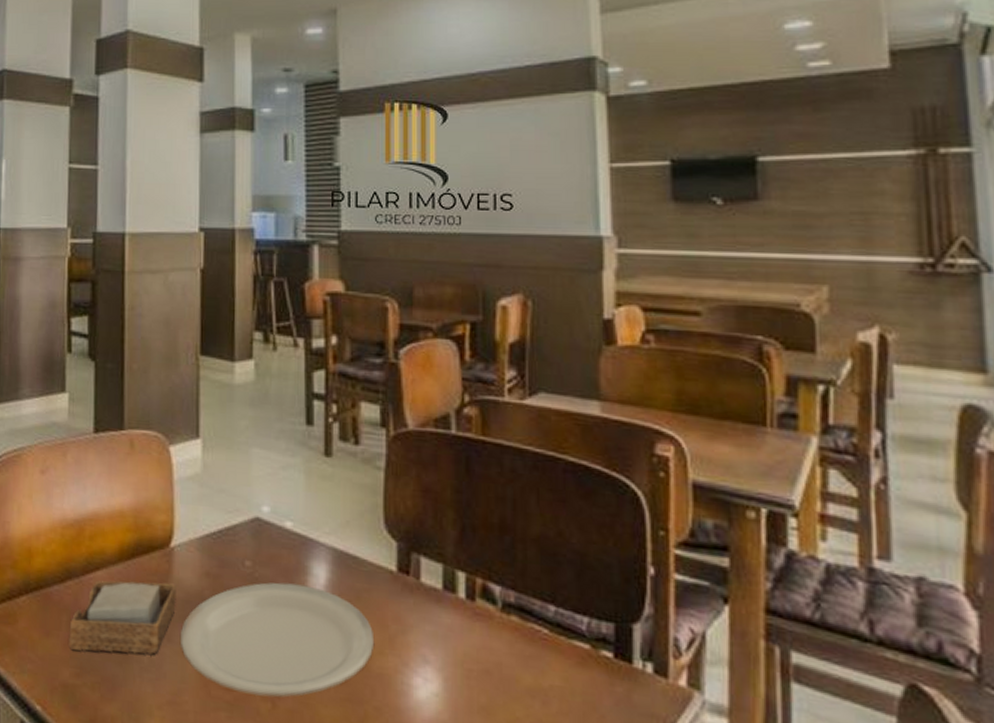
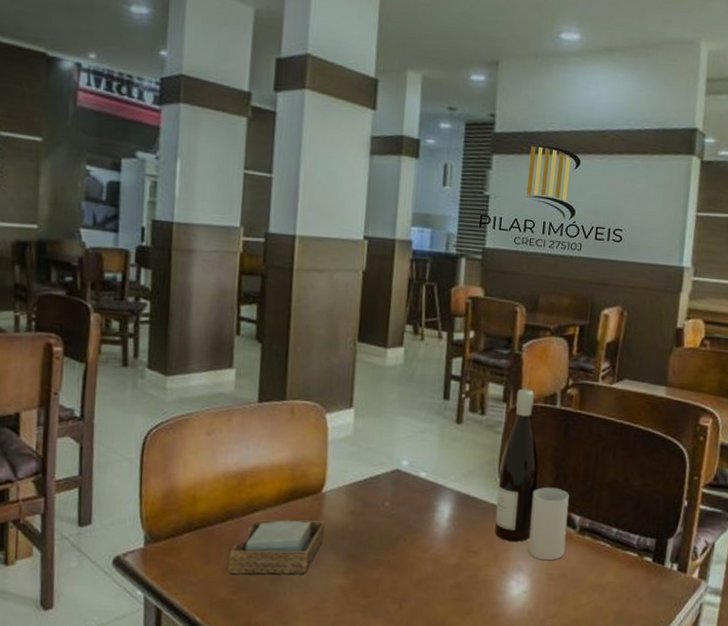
plate: present [180,582,375,698] -> none [326,517,483,600]
bottle: none [385,408,438,621] -> present [495,388,539,542]
cup: none [433,543,486,650] -> present [528,487,569,561]

